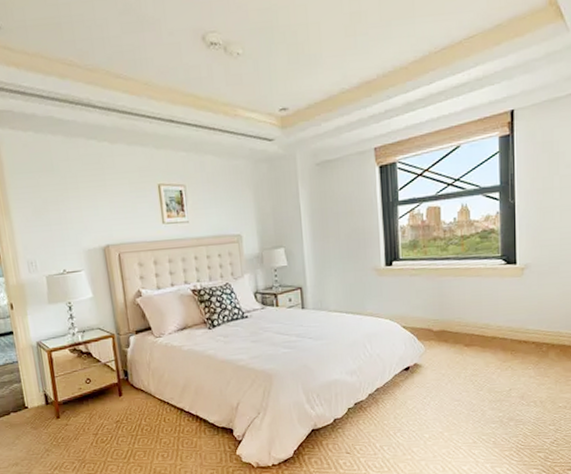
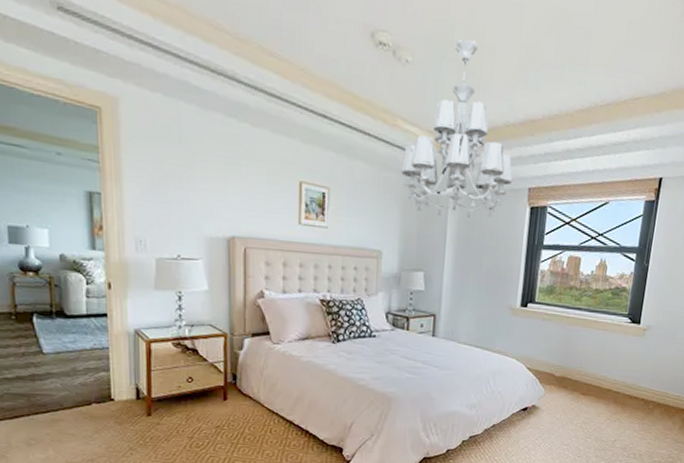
chandelier: none [248,20,357,192] -> present [401,39,513,217]

